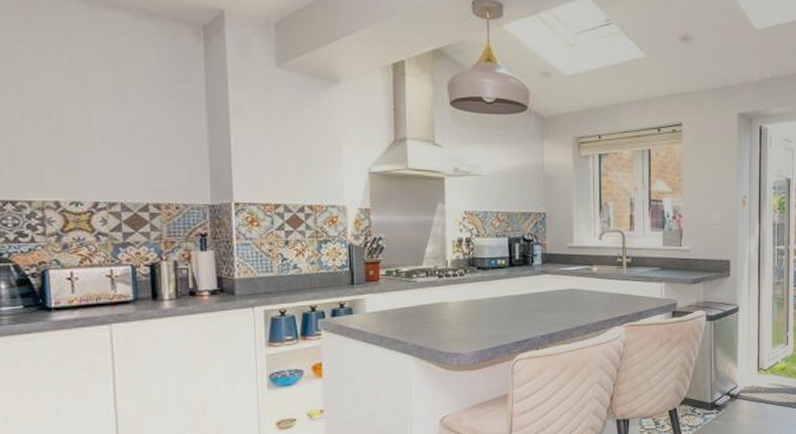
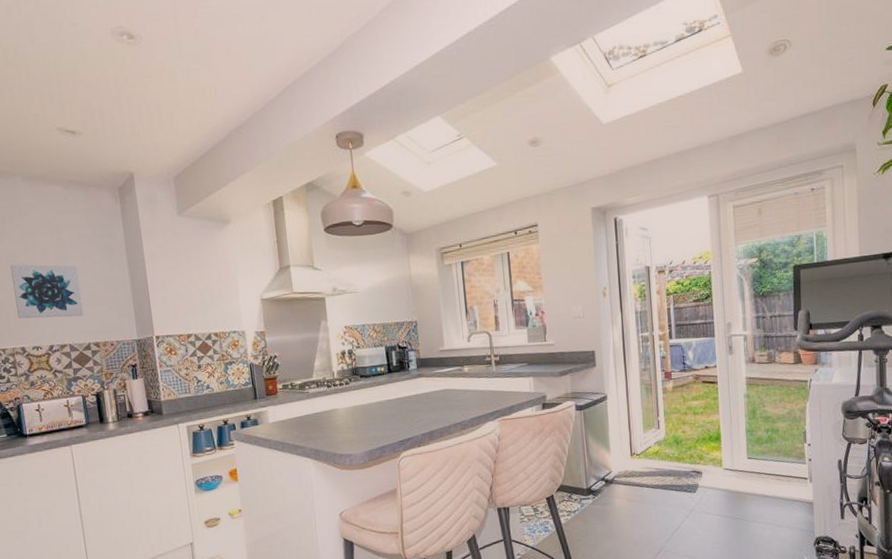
wall art: none [49,100,144,171] -> present [10,264,84,319]

